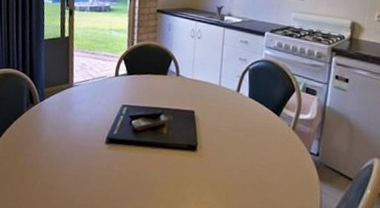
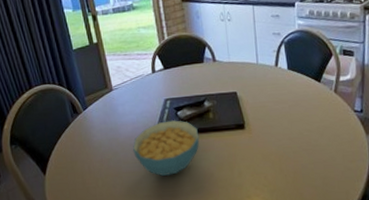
cereal bowl: none [80,128,149,187] -> present [133,120,200,176]

